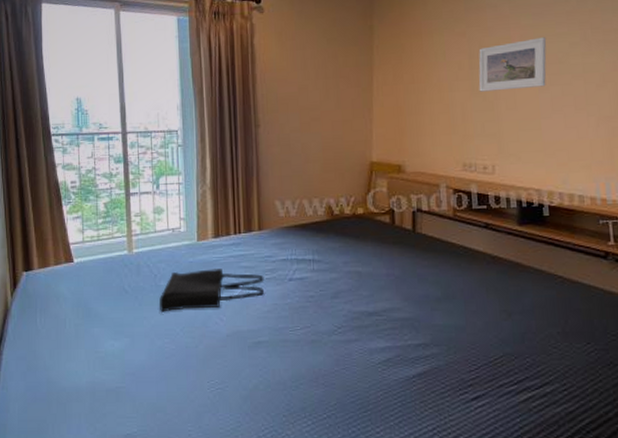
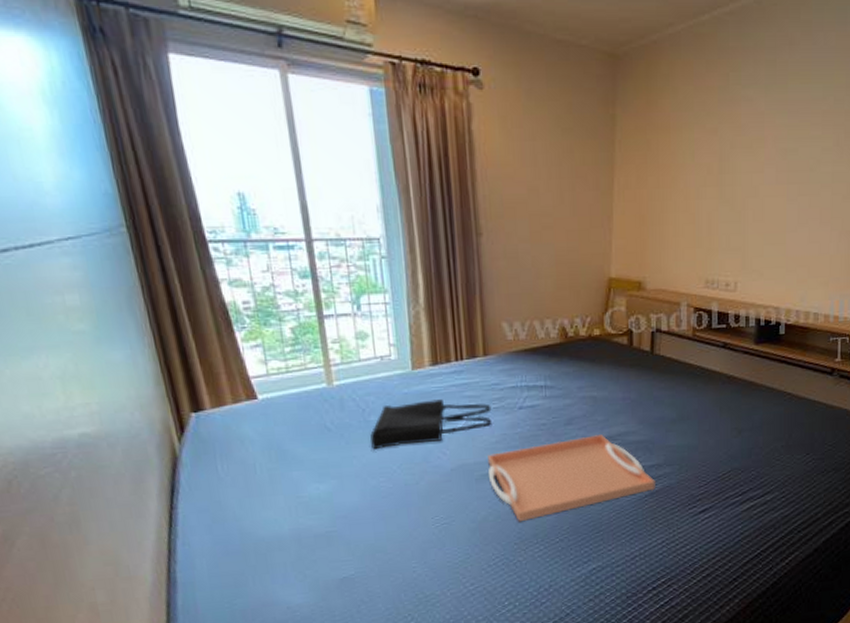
serving tray: none [259,310,423,394] -> present [487,435,656,522]
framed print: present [478,37,547,92] -> none [727,140,800,201]

